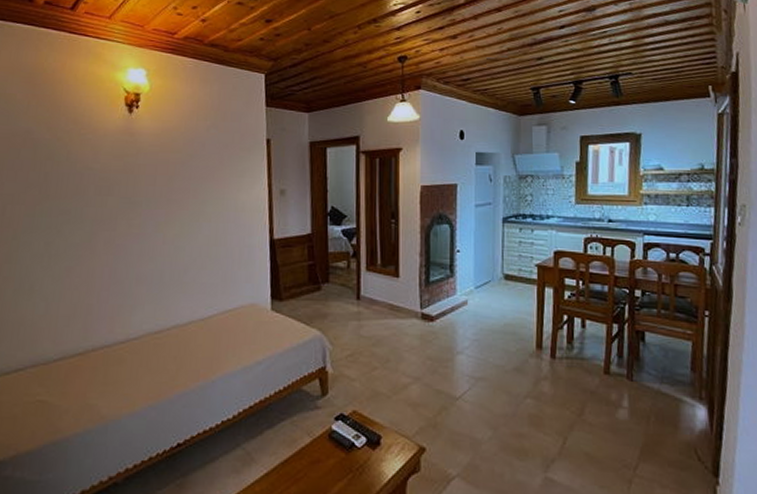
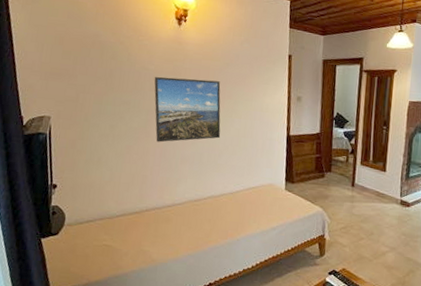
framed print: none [100,176,186,260] -> present [154,76,221,143]

